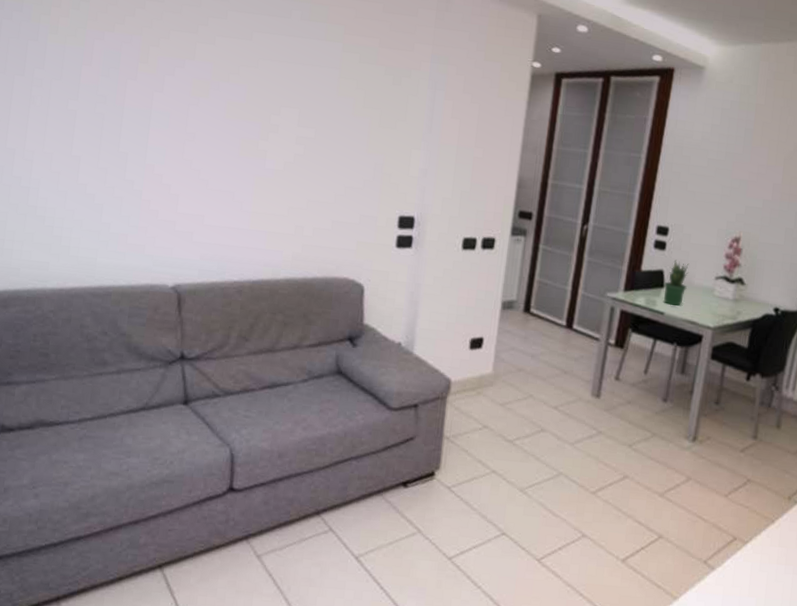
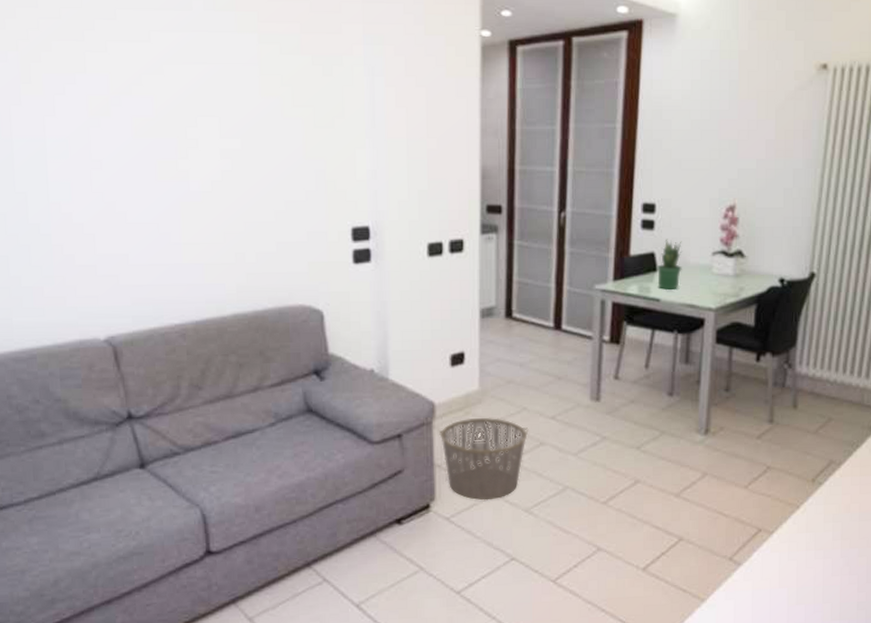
basket: none [451,398,533,476] -> present [439,417,529,501]

